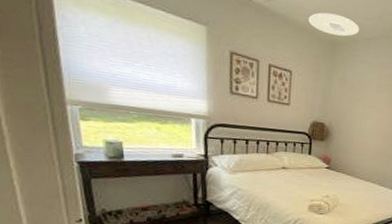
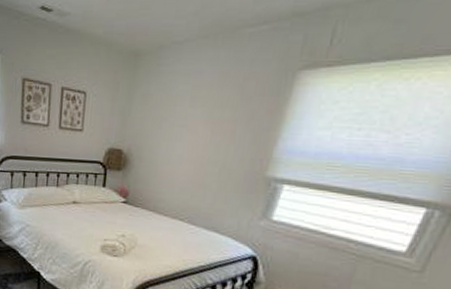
ceiling light: present [308,12,360,37] -> none [107,18,170,44]

